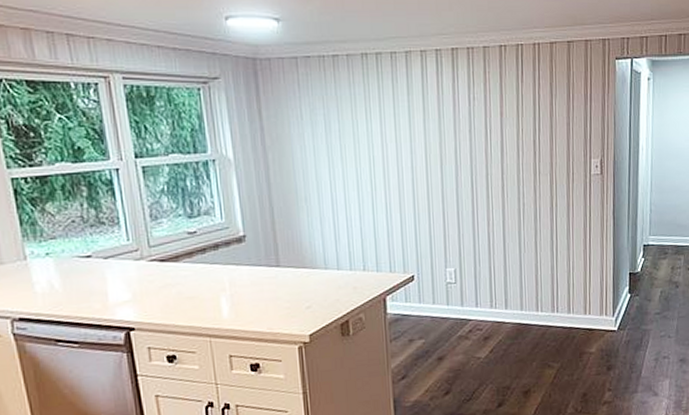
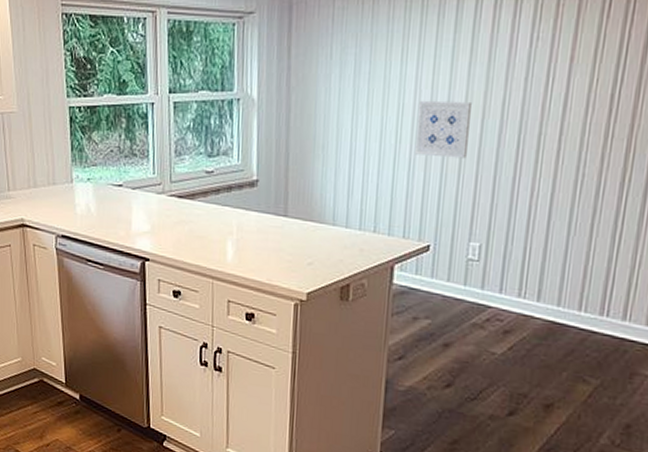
wall art: none [387,151,433,200] -> present [415,100,471,159]

